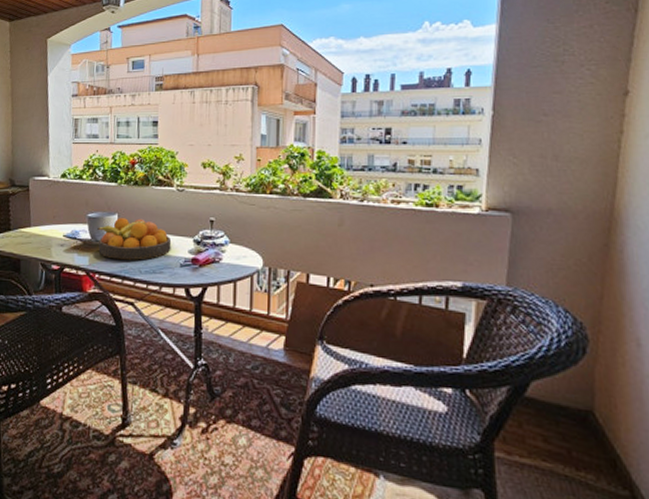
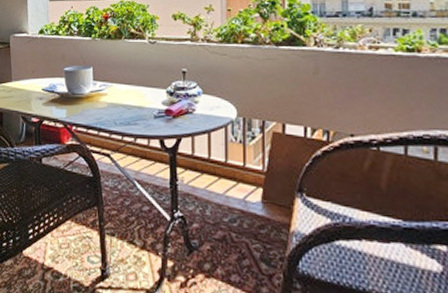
fruit bowl: present [97,218,172,260] -> none [74,71,145,112]

